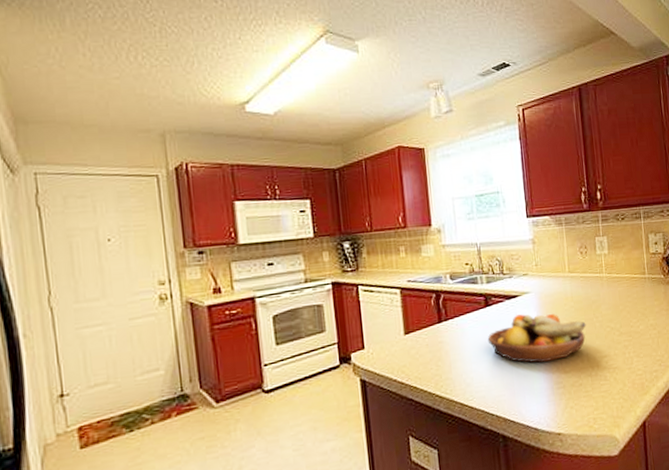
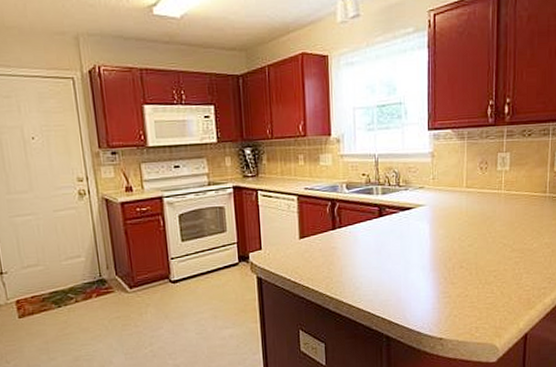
fruit bowl: present [487,314,586,363] -> none [378,226,478,273]

